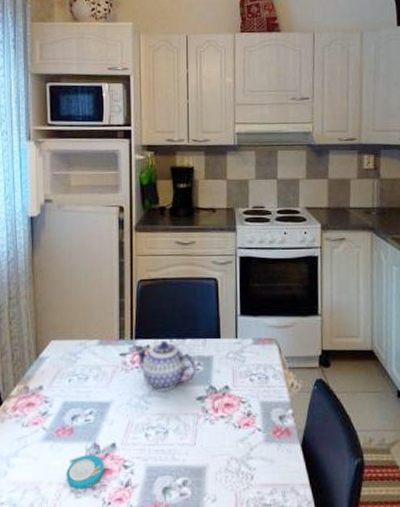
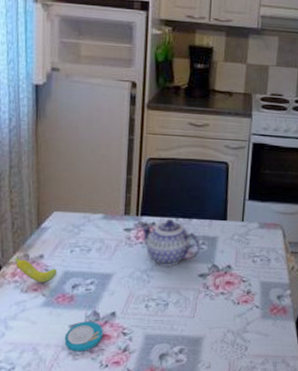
fruit: none [15,391,56,416] -> present [15,258,57,283]

